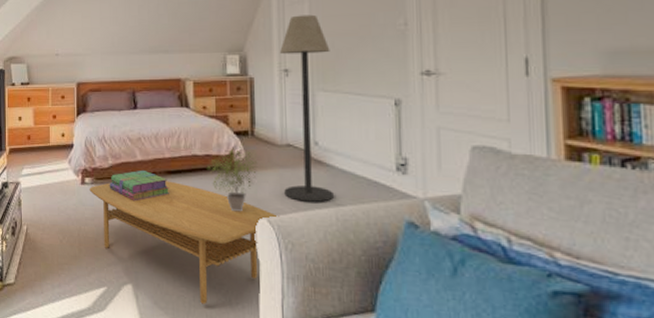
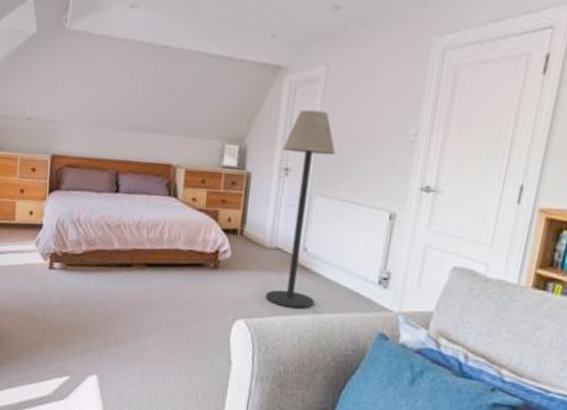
coffee table: present [89,181,279,305] -> none [58,269,257,398]
stack of books: present [109,170,169,201] -> none [80,259,147,292]
potted plant: present [206,144,258,212] -> none [188,242,243,312]

